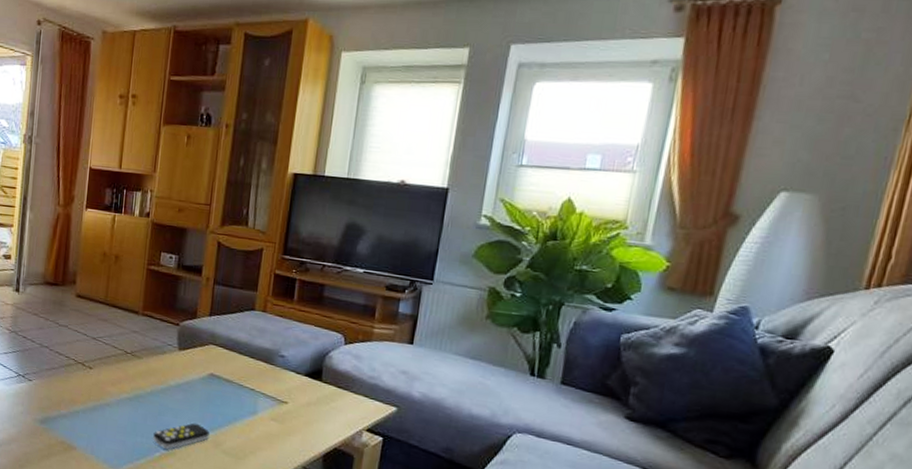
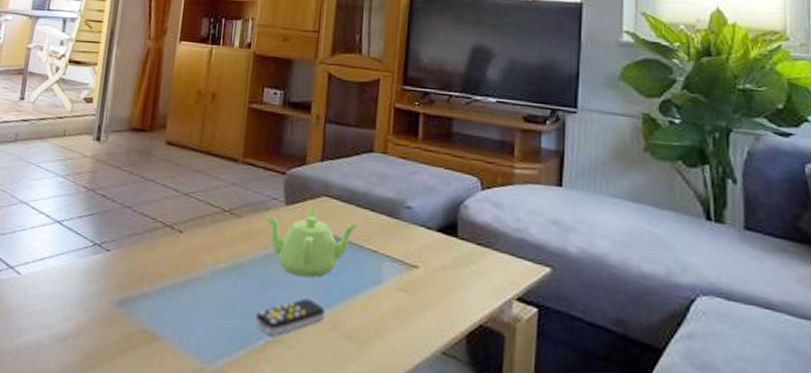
teapot: none [162,351,240,408] -> present [266,205,359,277]

